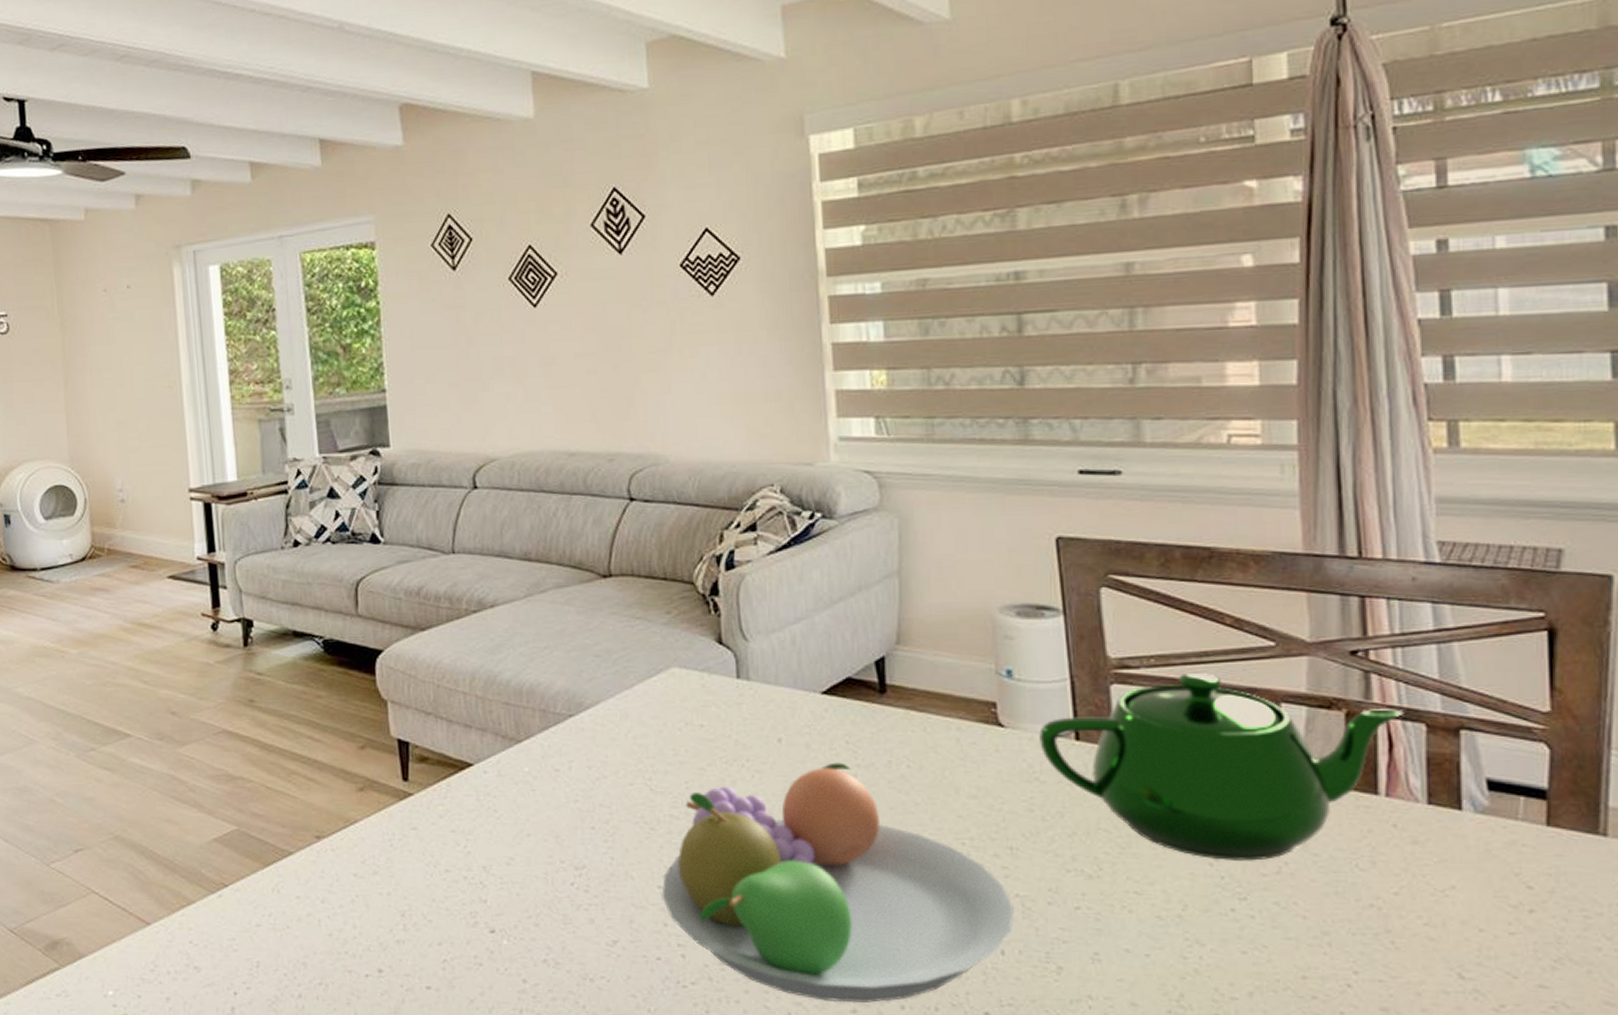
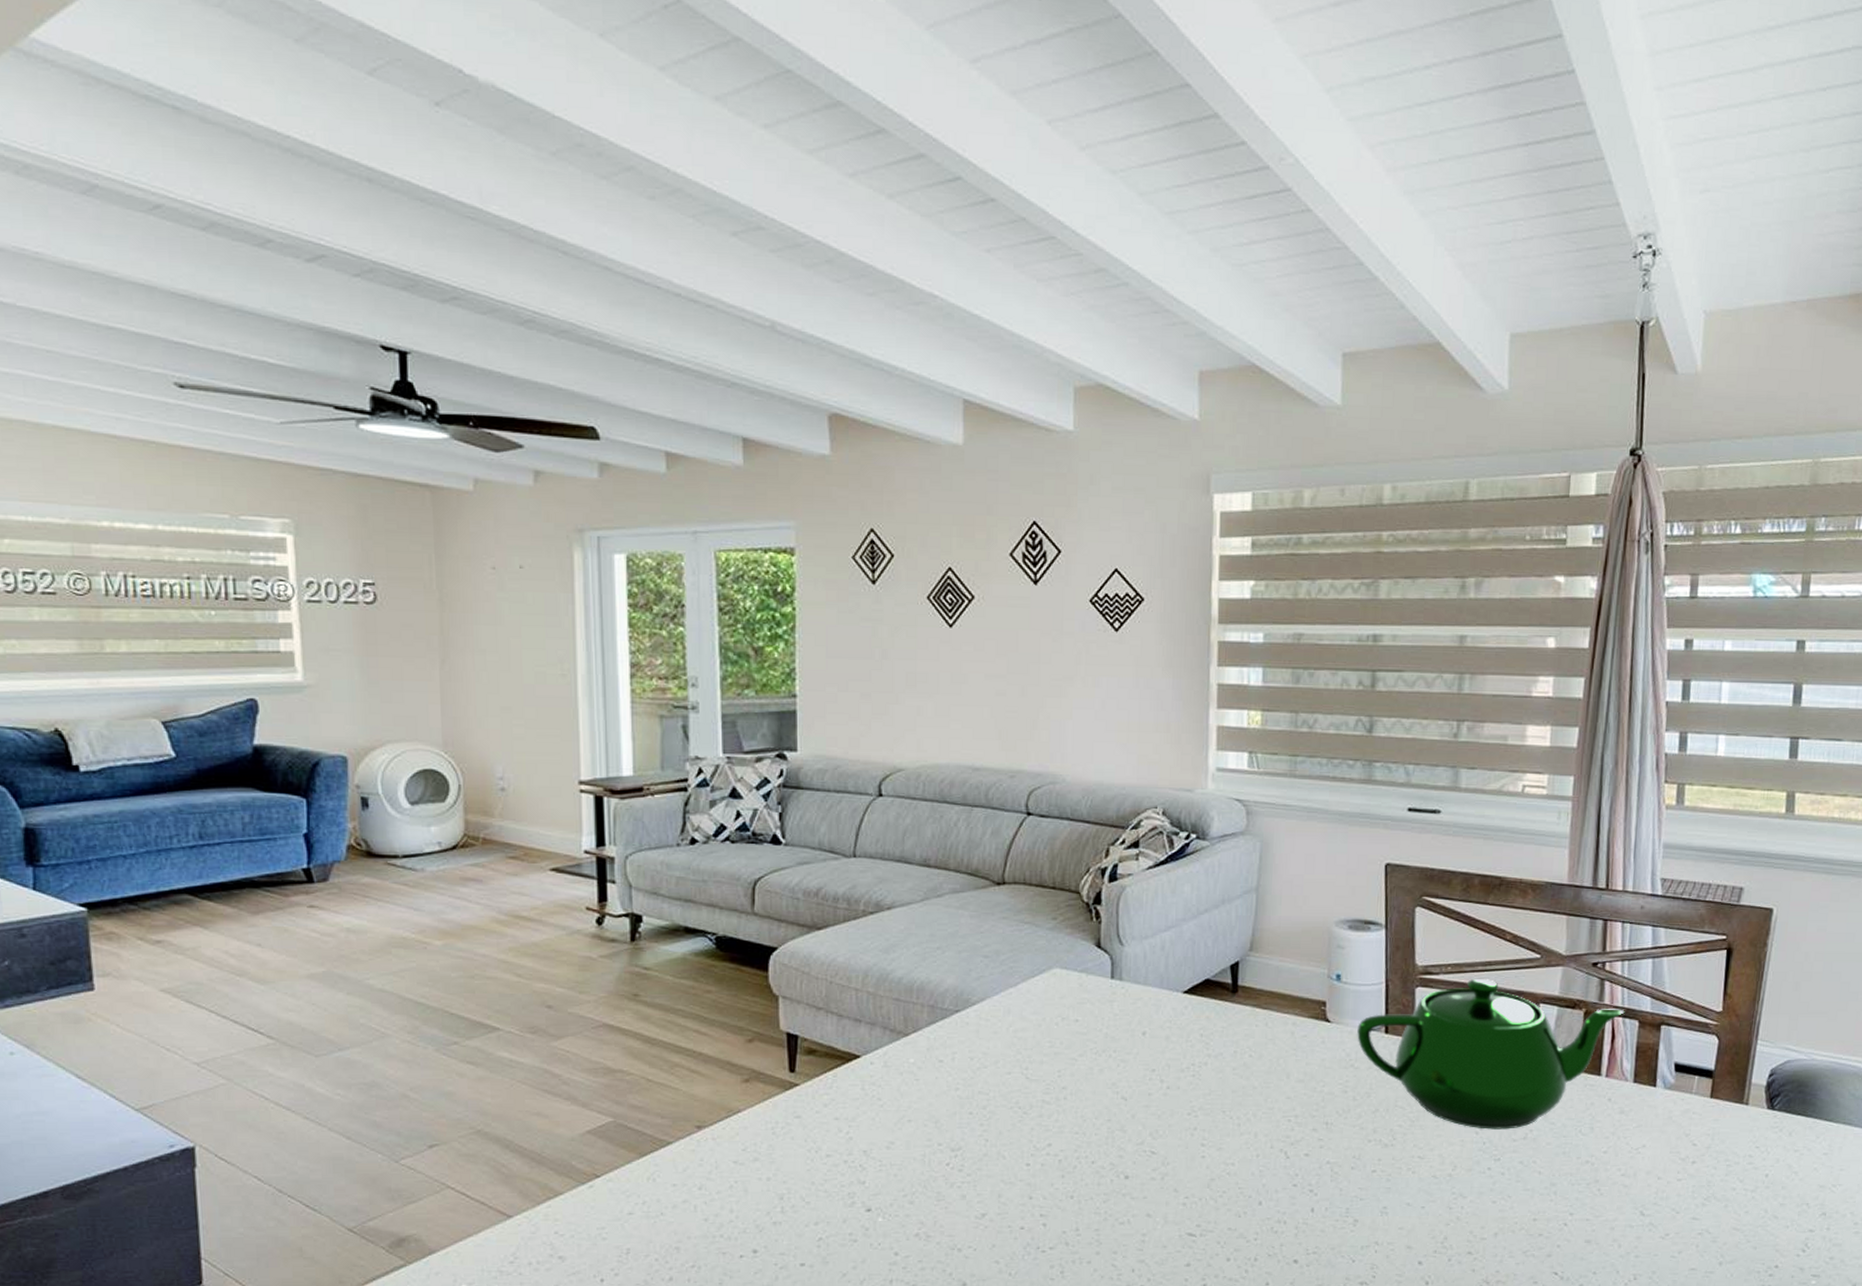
fruit bowl: present [661,762,1014,1003] -> none [1029,1052,1324,1258]

